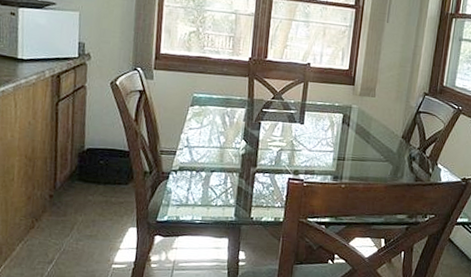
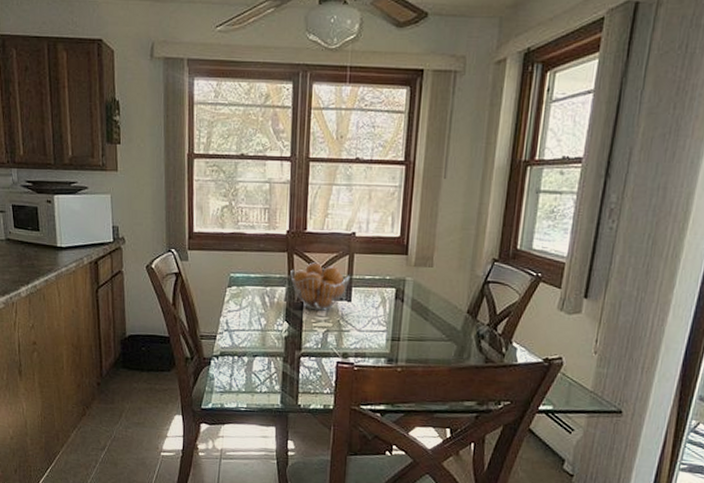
fruit basket: none [250,87,304,132] -> present [290,262,351,311]

